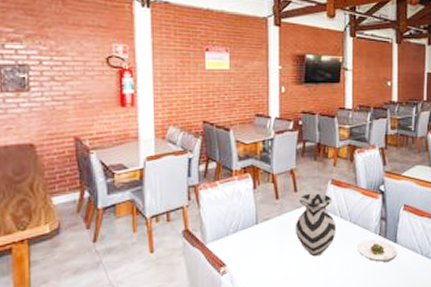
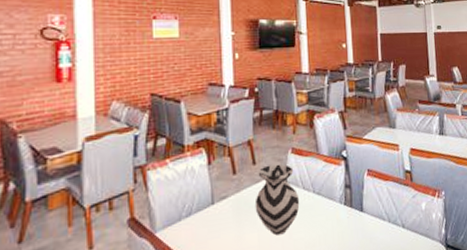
salad plate: present [359,240,397,262] -> none [324,210,365,235]

